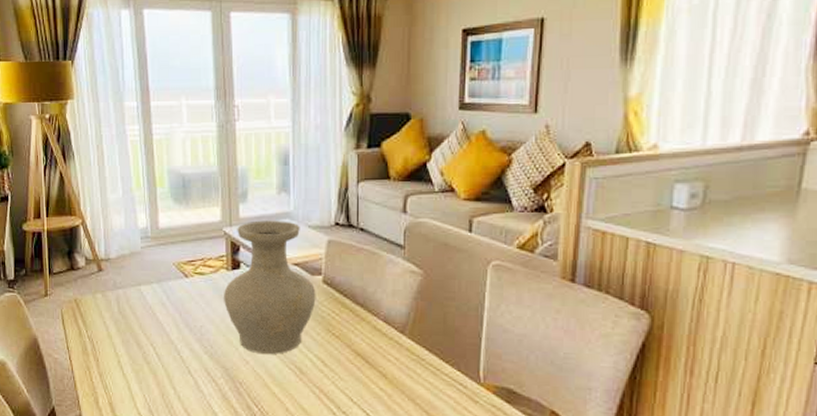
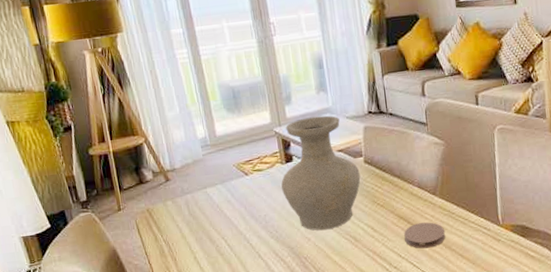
coaster: none [360,364,411,397] -> present [404,222,446,249]

